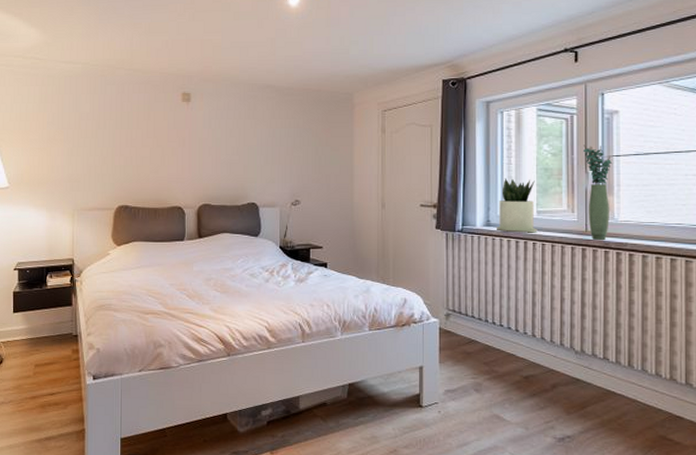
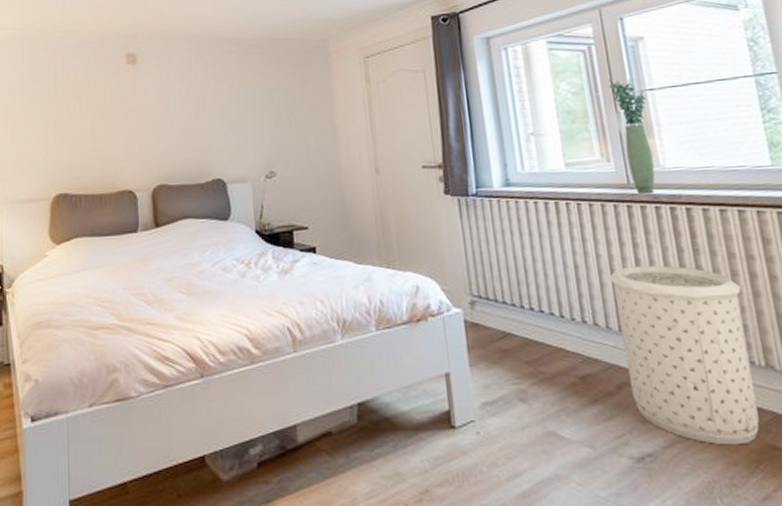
planter: present [495,178,538,233] -> none [517,125,569,193]
laundry basket: none [559,296,662,435] -> present [609,265,759,446]

